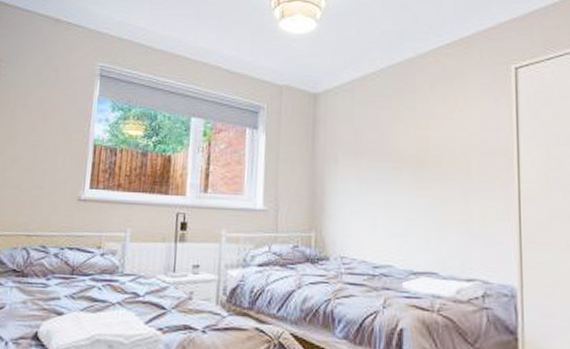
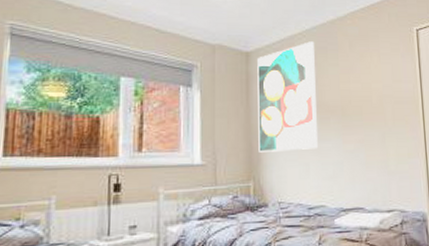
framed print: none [322,82,389,203] -> present [257,41,318,152]

